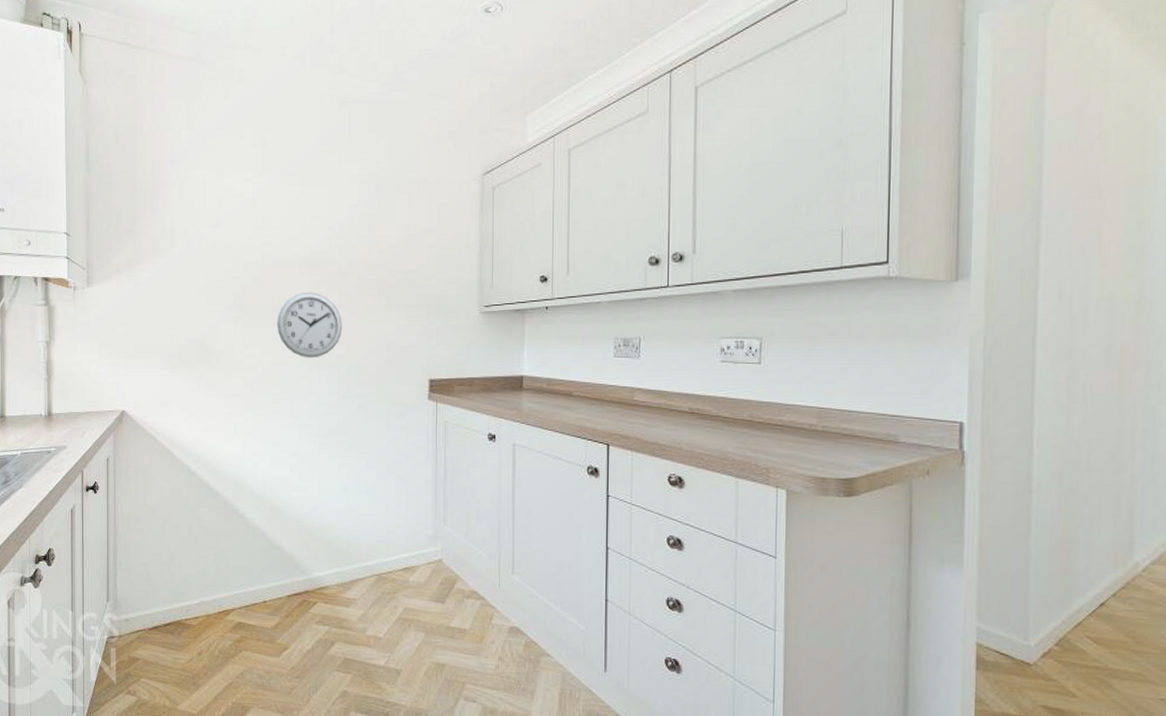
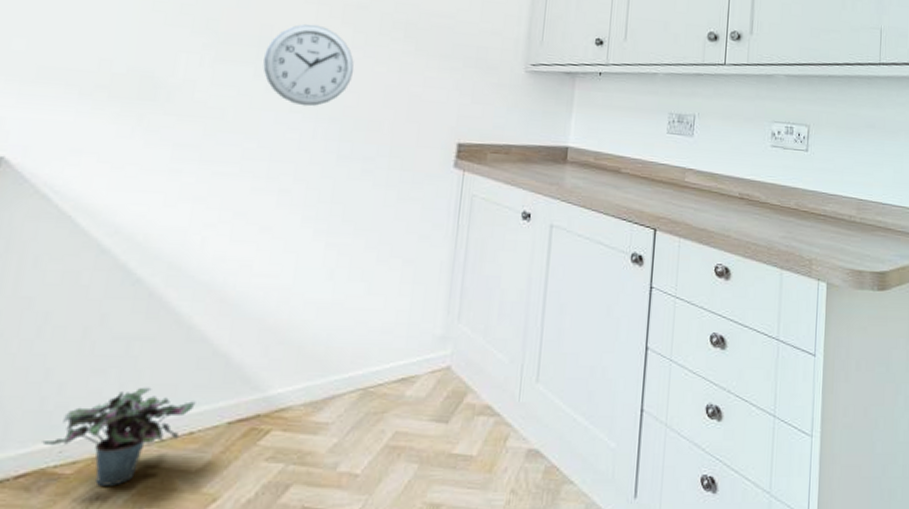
potted plant: none [176,568,265,635] -> present [42,387,196,486]

